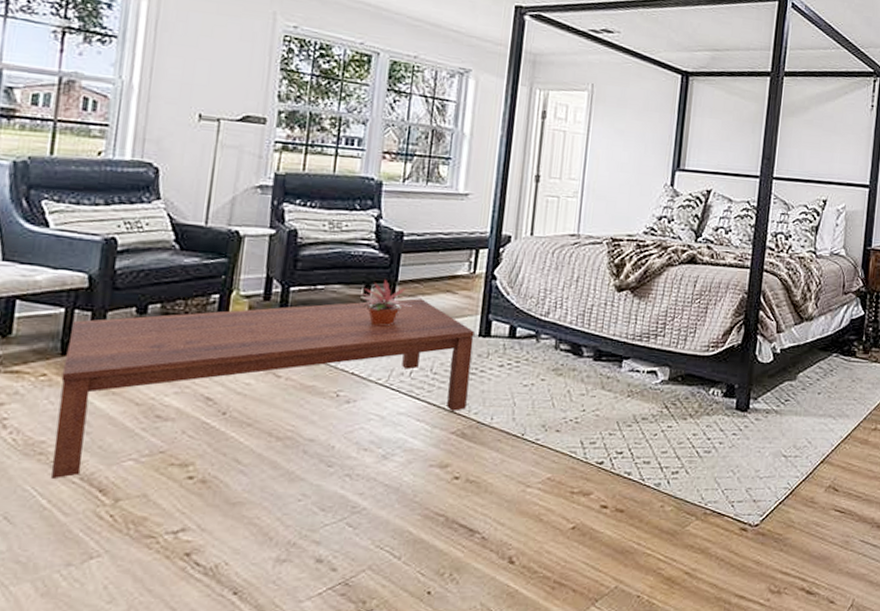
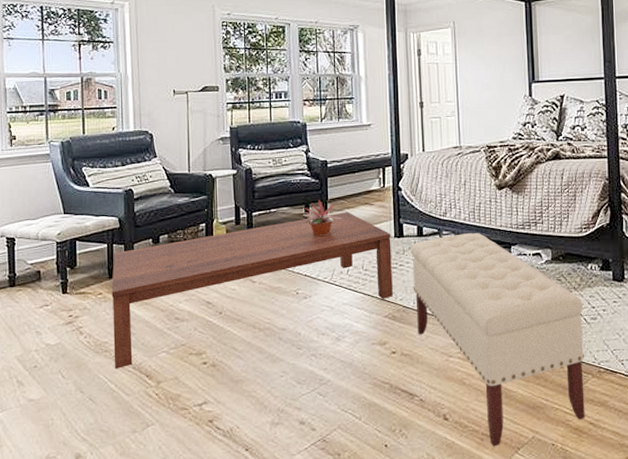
bench: none [491,339,698,598] -> present [410,233,585,447]

